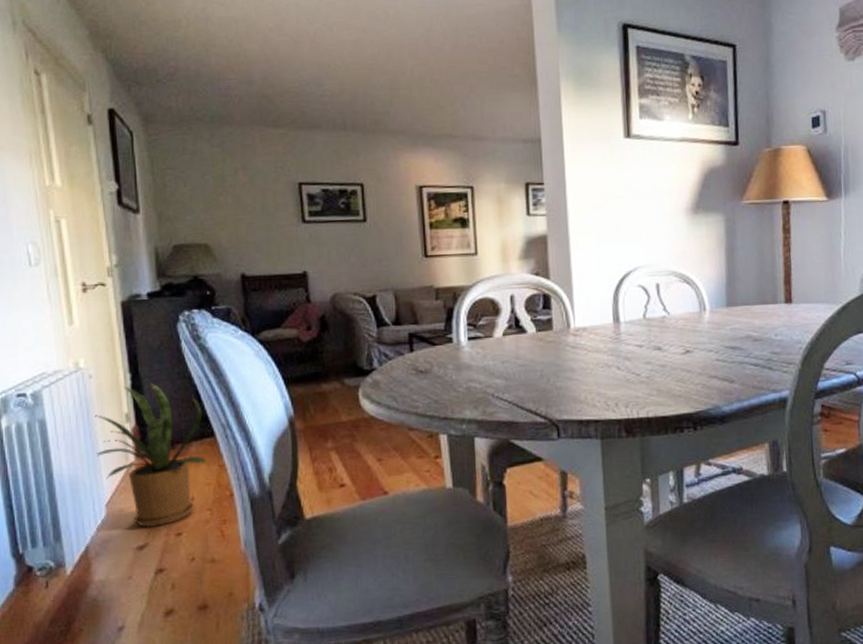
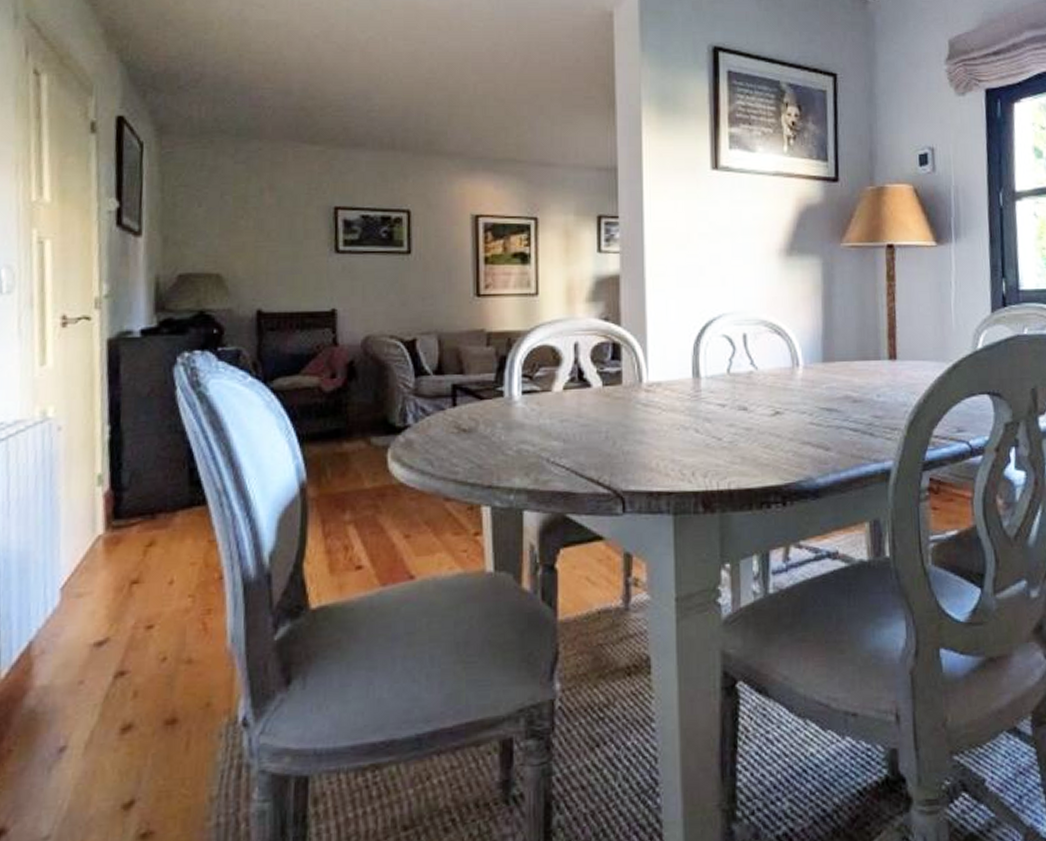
house plant: present [94,382,206,528] -> none [55,437,194,619]

